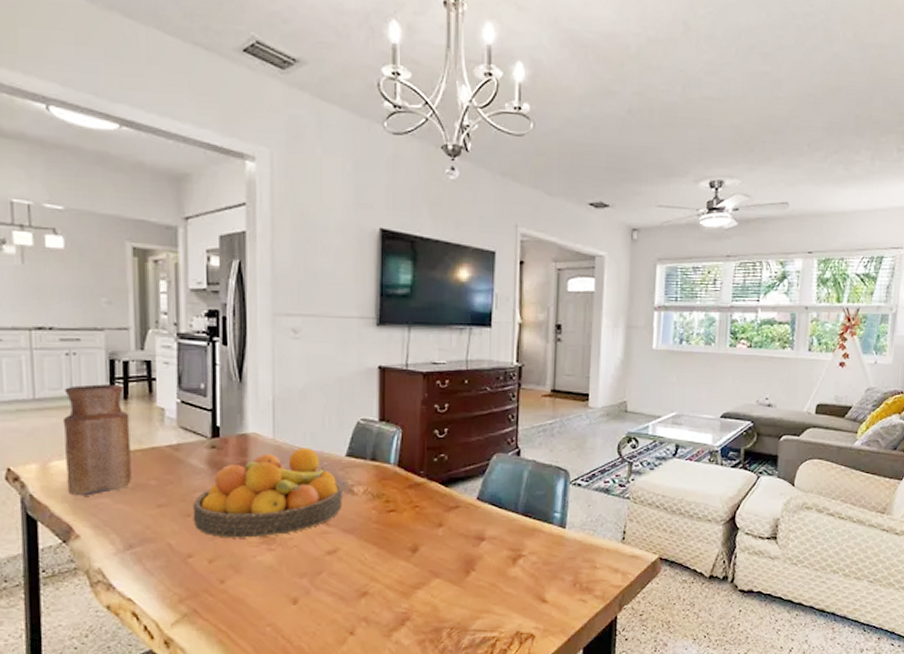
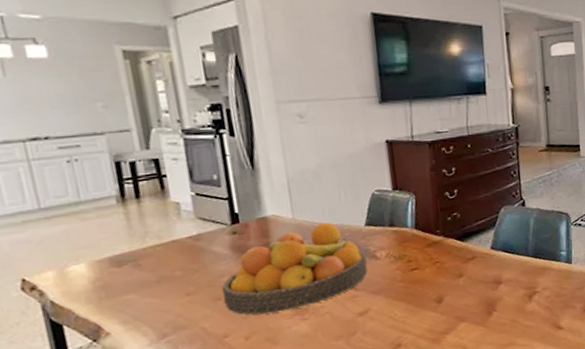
vase: present [62,384,132,496] -> none [71,185,156,296]

